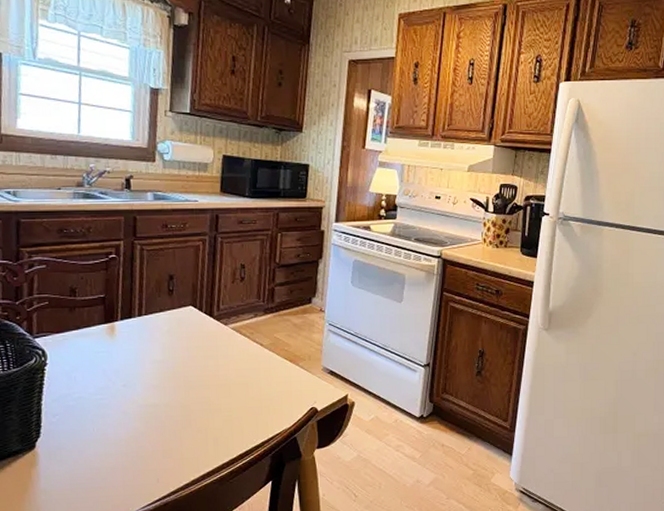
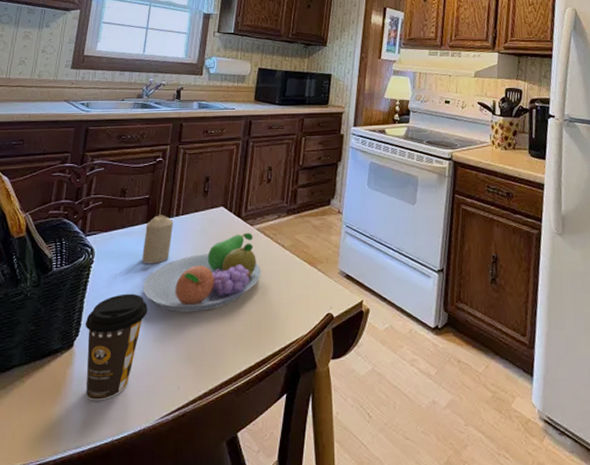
coffee cup: none [45,394,117,497] -> present [85,293,149,401]
candle: none [103,315,136,365] -> present [142,215,173,264]
fruit bowl: none [107,331,239,411] -> present [142,232,261,313]

